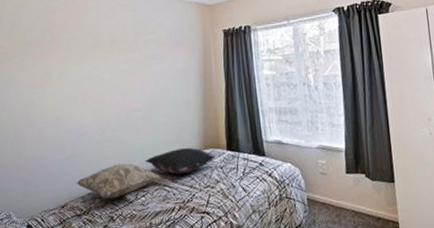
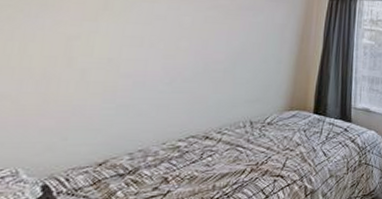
decorative pillow: present [76,163,161,199] -> none [124,119,235,158]
pillow: present [145,148,216,175] -> none [218,108,301,135]

